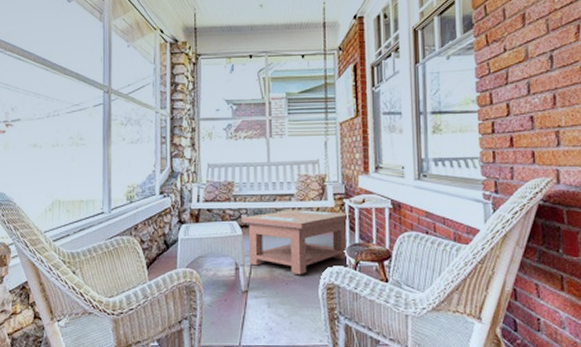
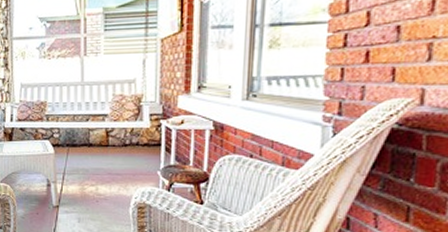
coffee table: present [241,209,354,275] -> none [53,129,170,194]

